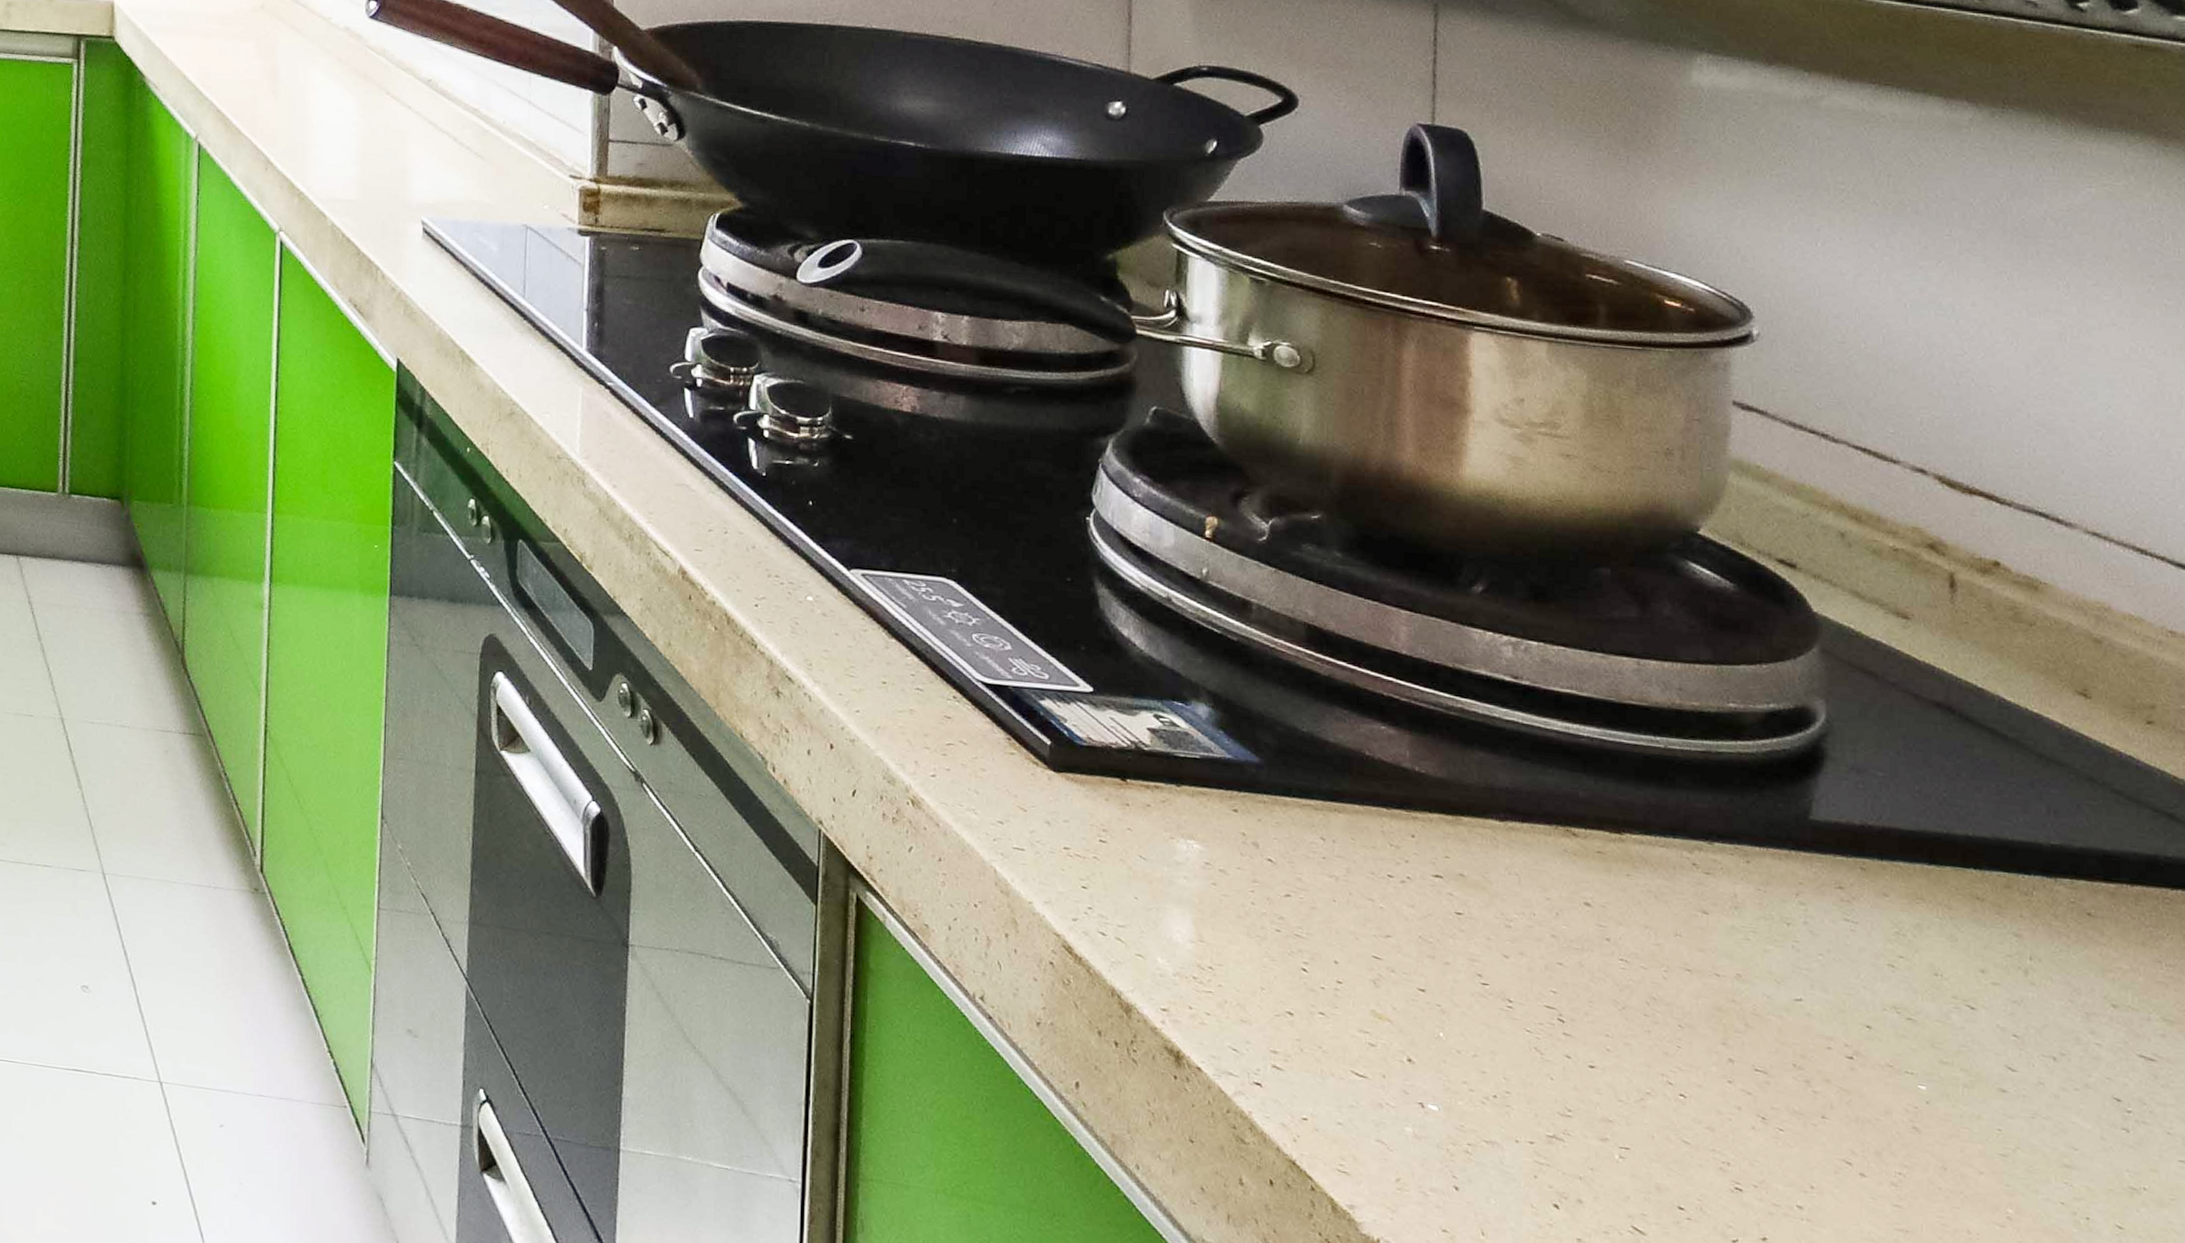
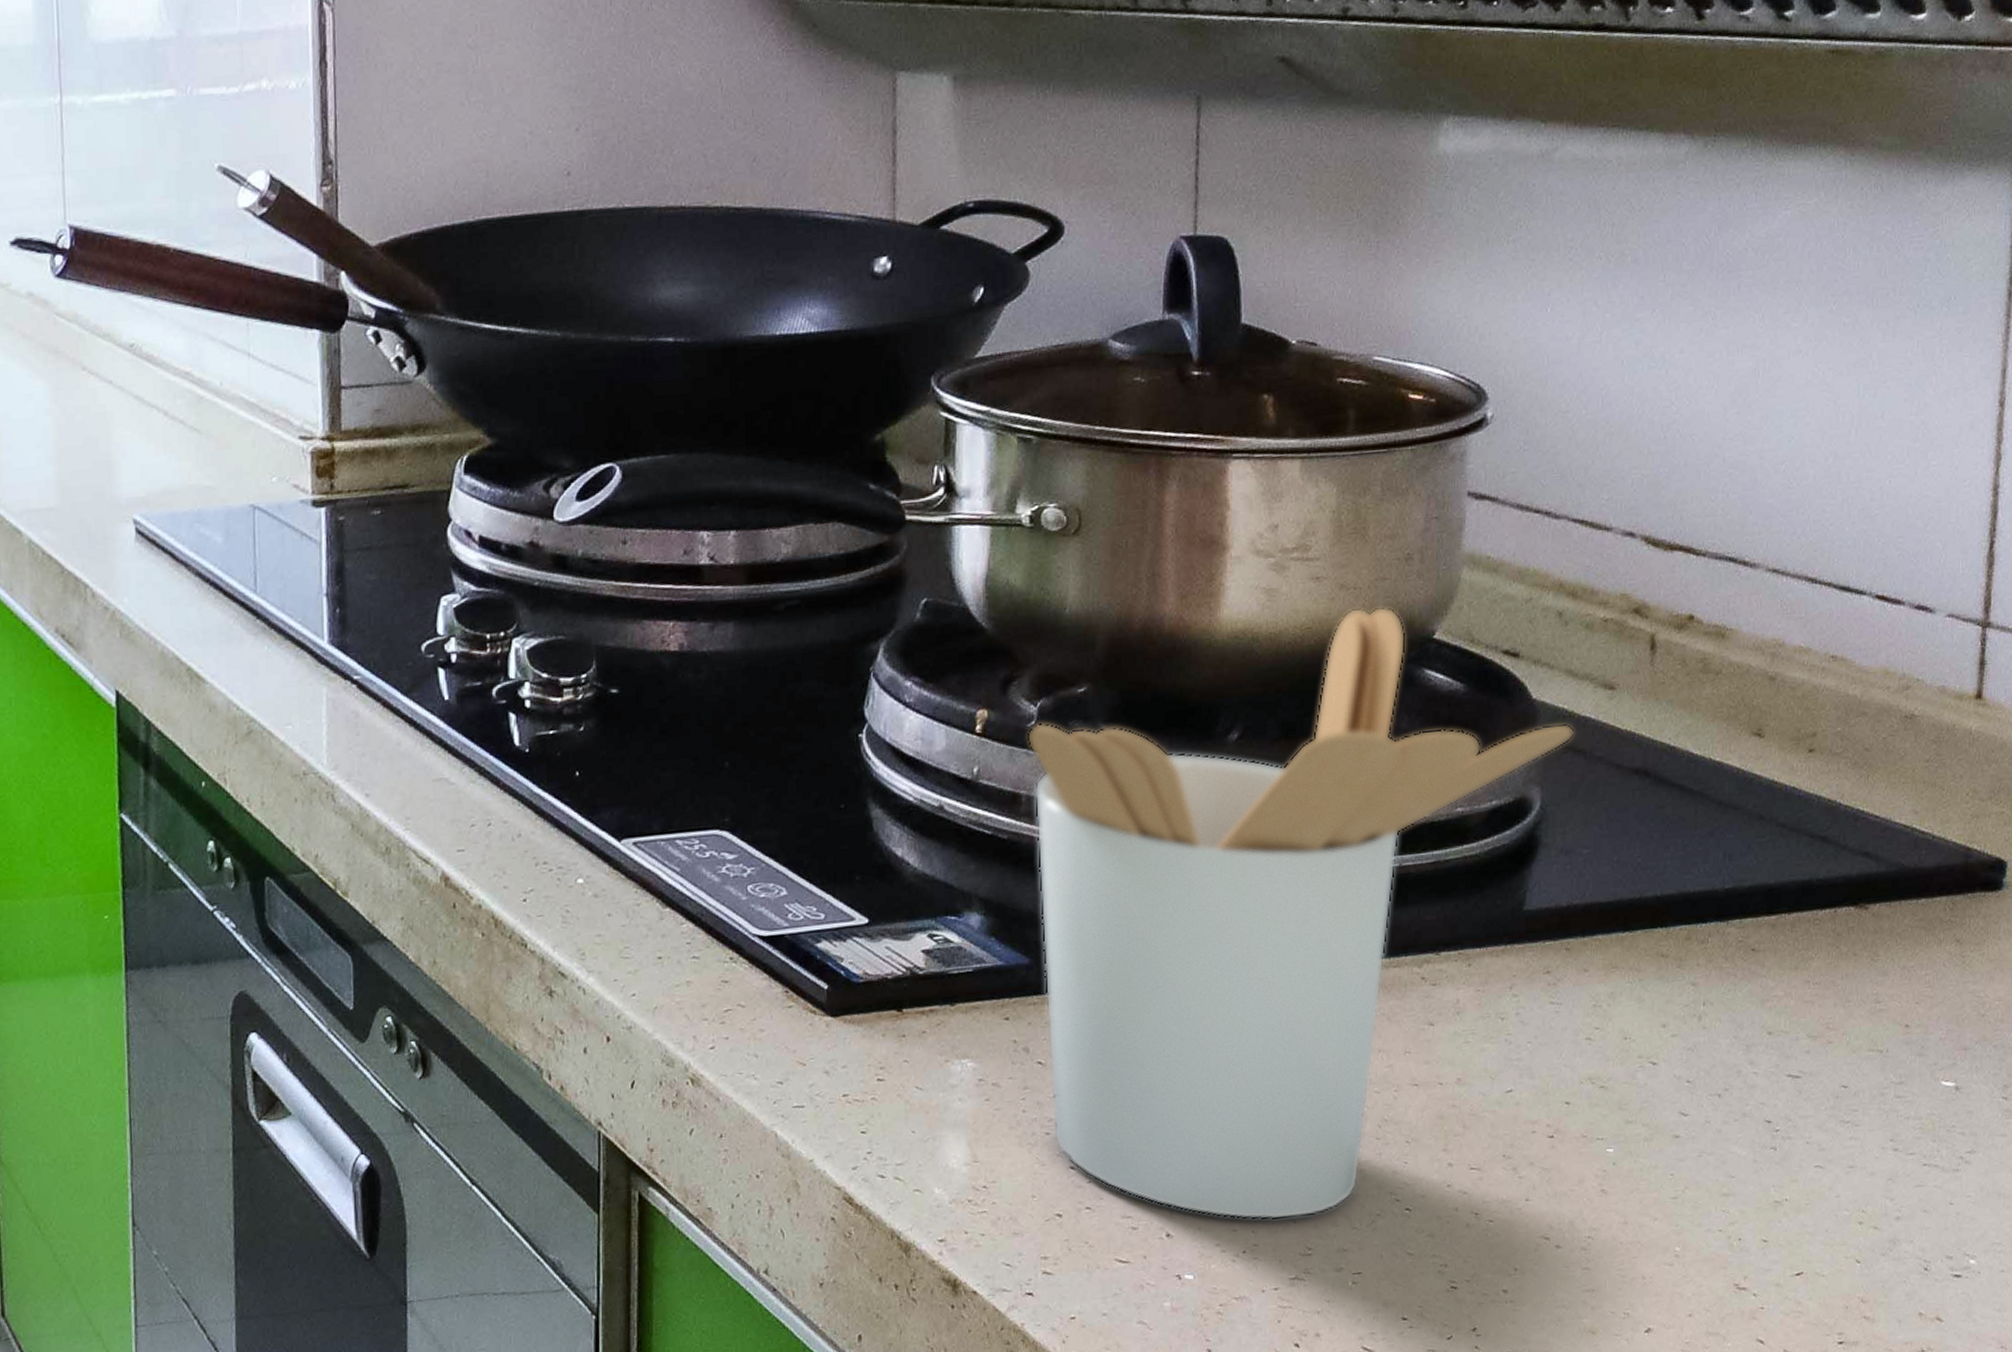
utensil holder: none [1257,490,1864,1078] -> present [1026,606,1575,1221]

